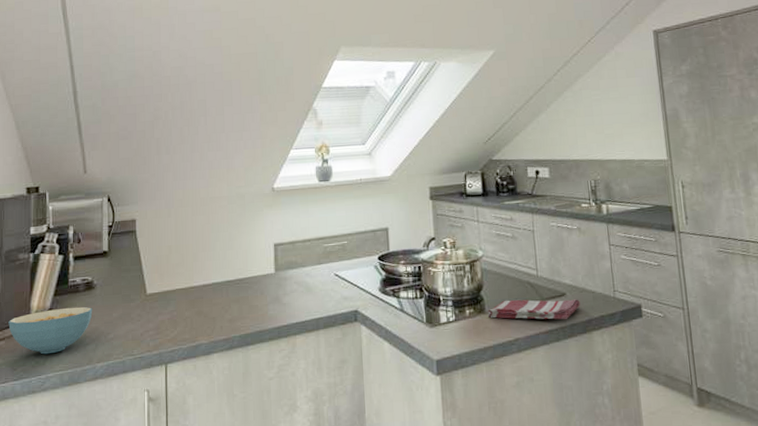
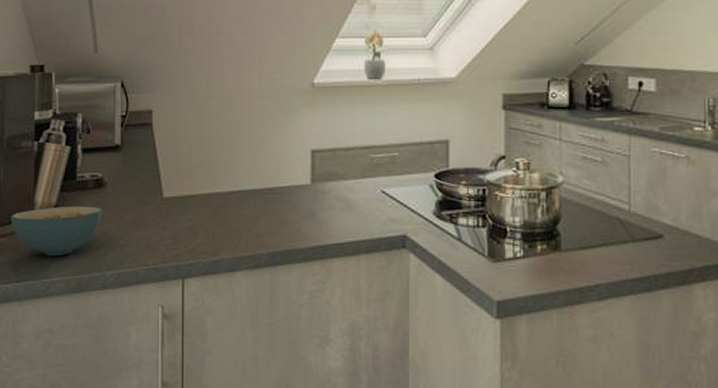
dish towel: present [487,299,580,320] -> none [563,237,681,266]

